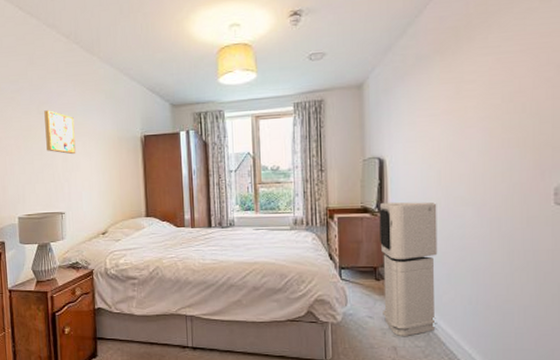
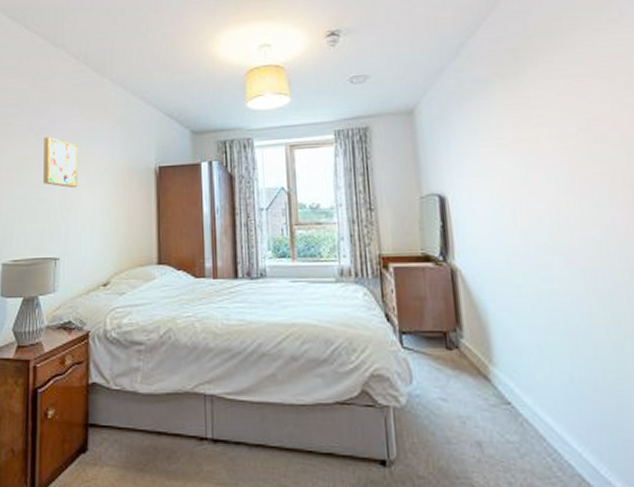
air purifier: present [379,202,438,337] -> none [444,248,532,429]

